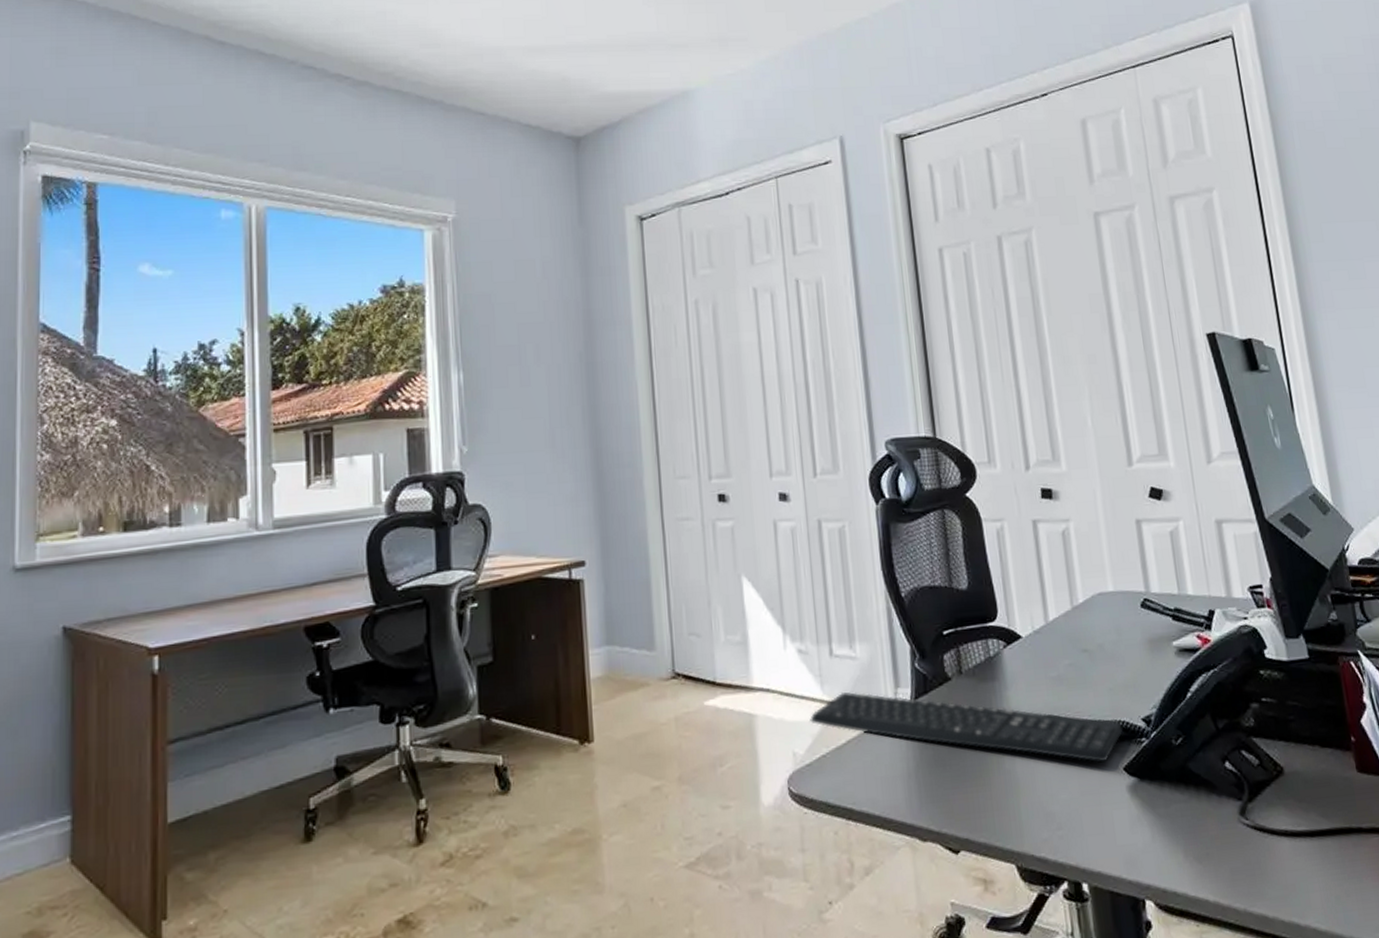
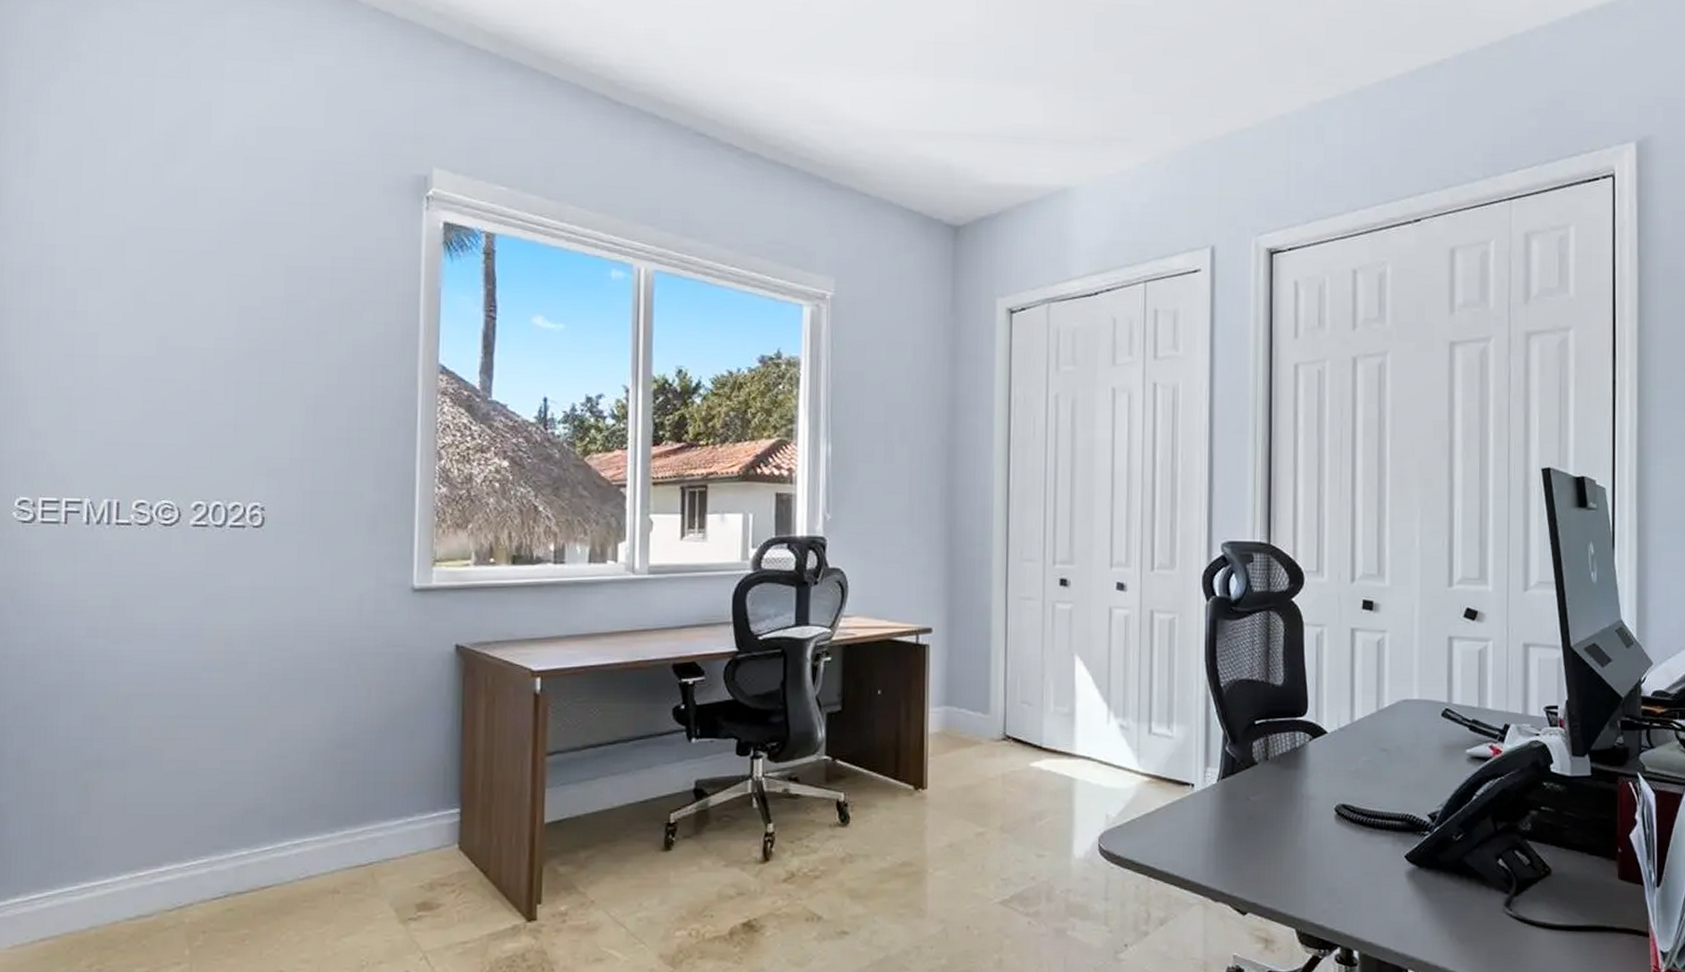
keyboard: present [810,692,1123,762] -> none [1124,766,1408,849]

